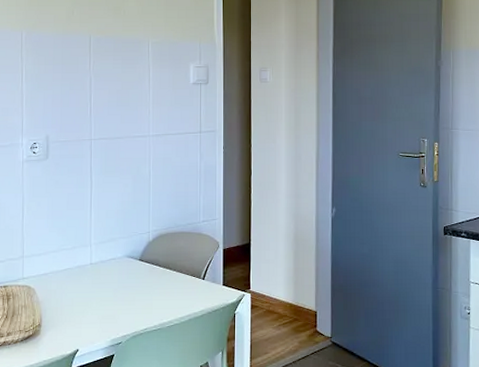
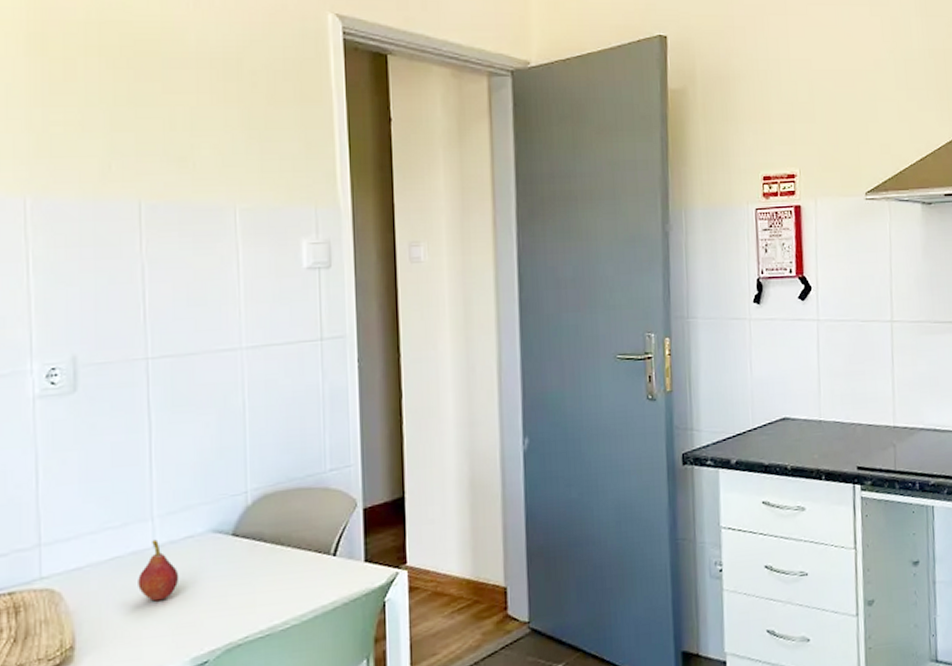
fruit: none [80,259,106,300] -> present [138,539,179,602]

